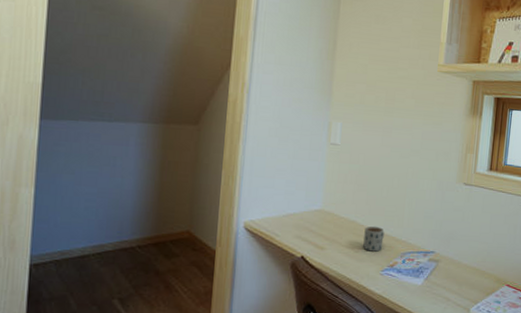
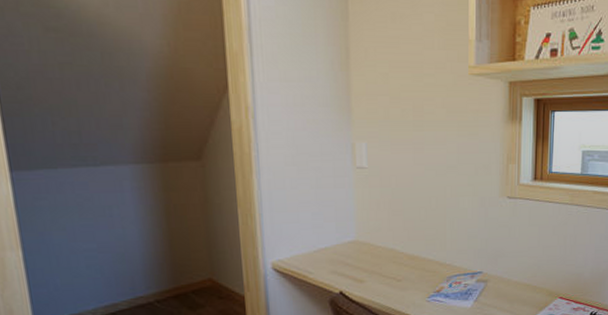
mug: present [363,225,385,252] -> none [405,252,427,279]

